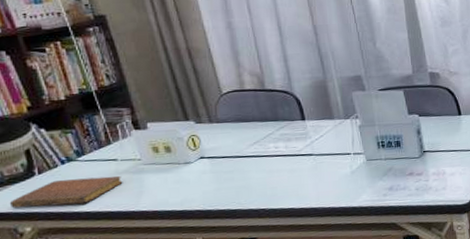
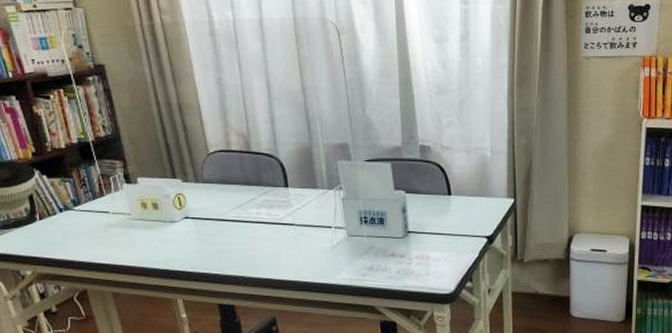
notebook: present [9,176,123,209] -> none [13,228,113,254]

